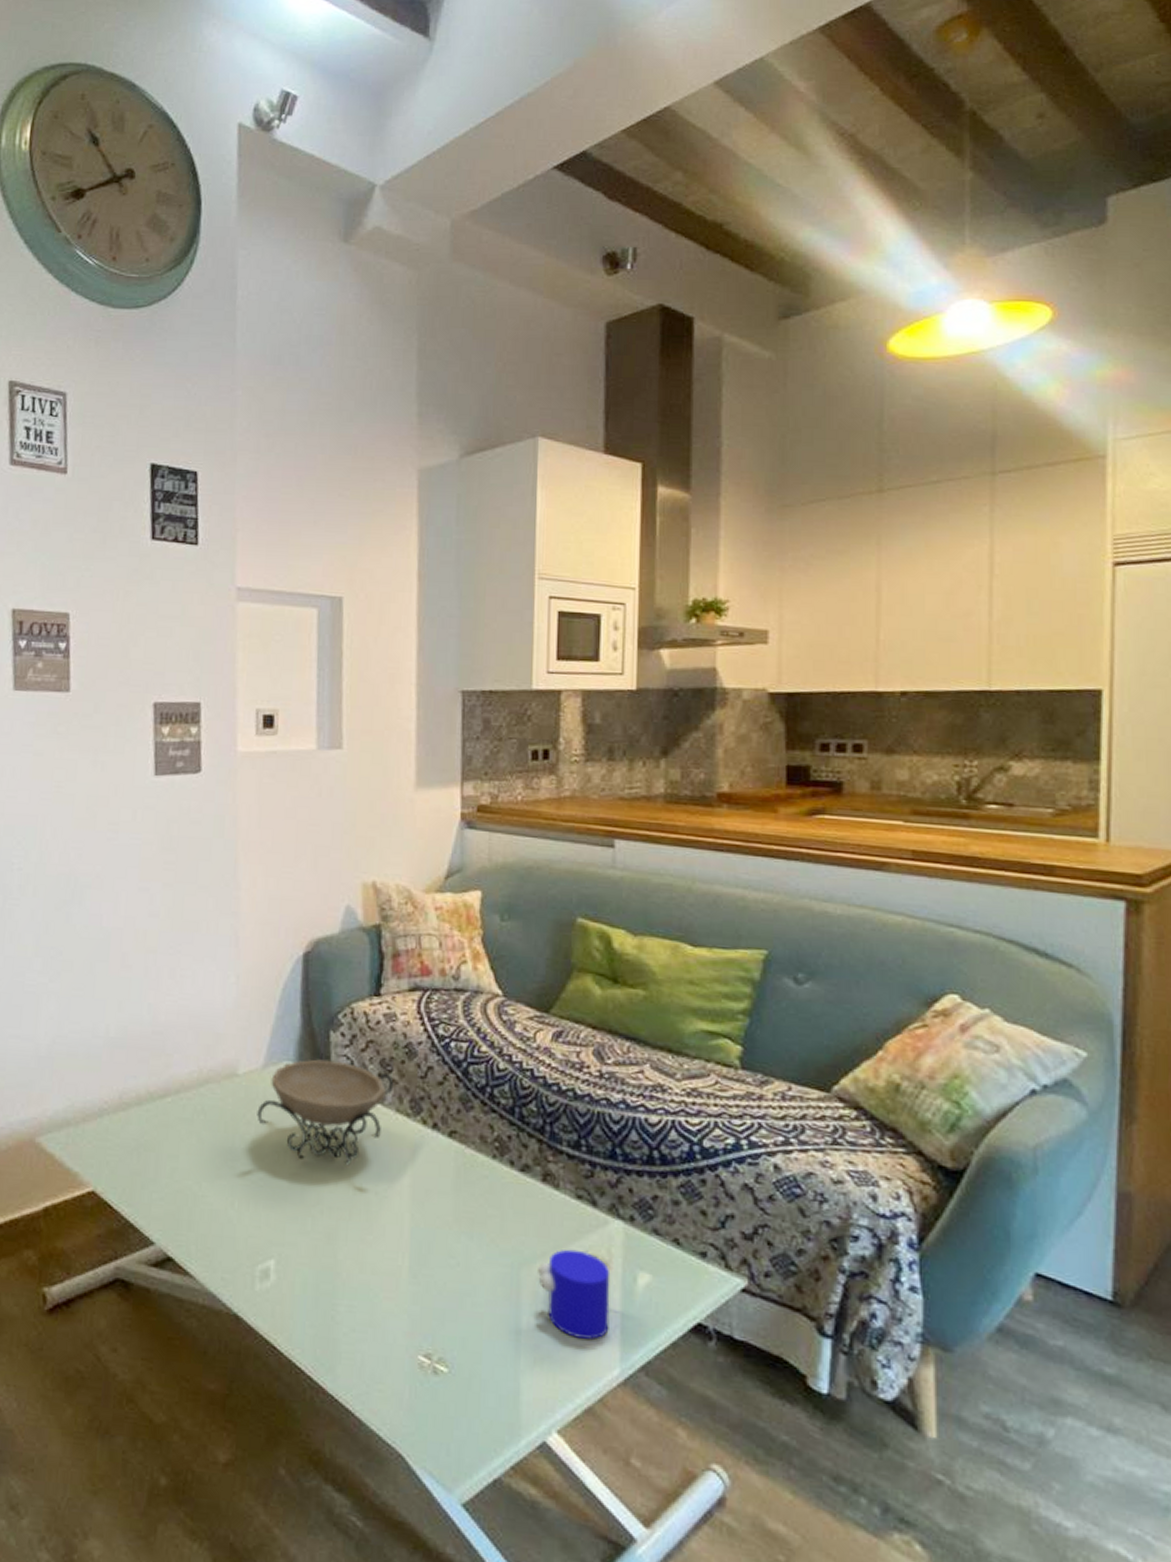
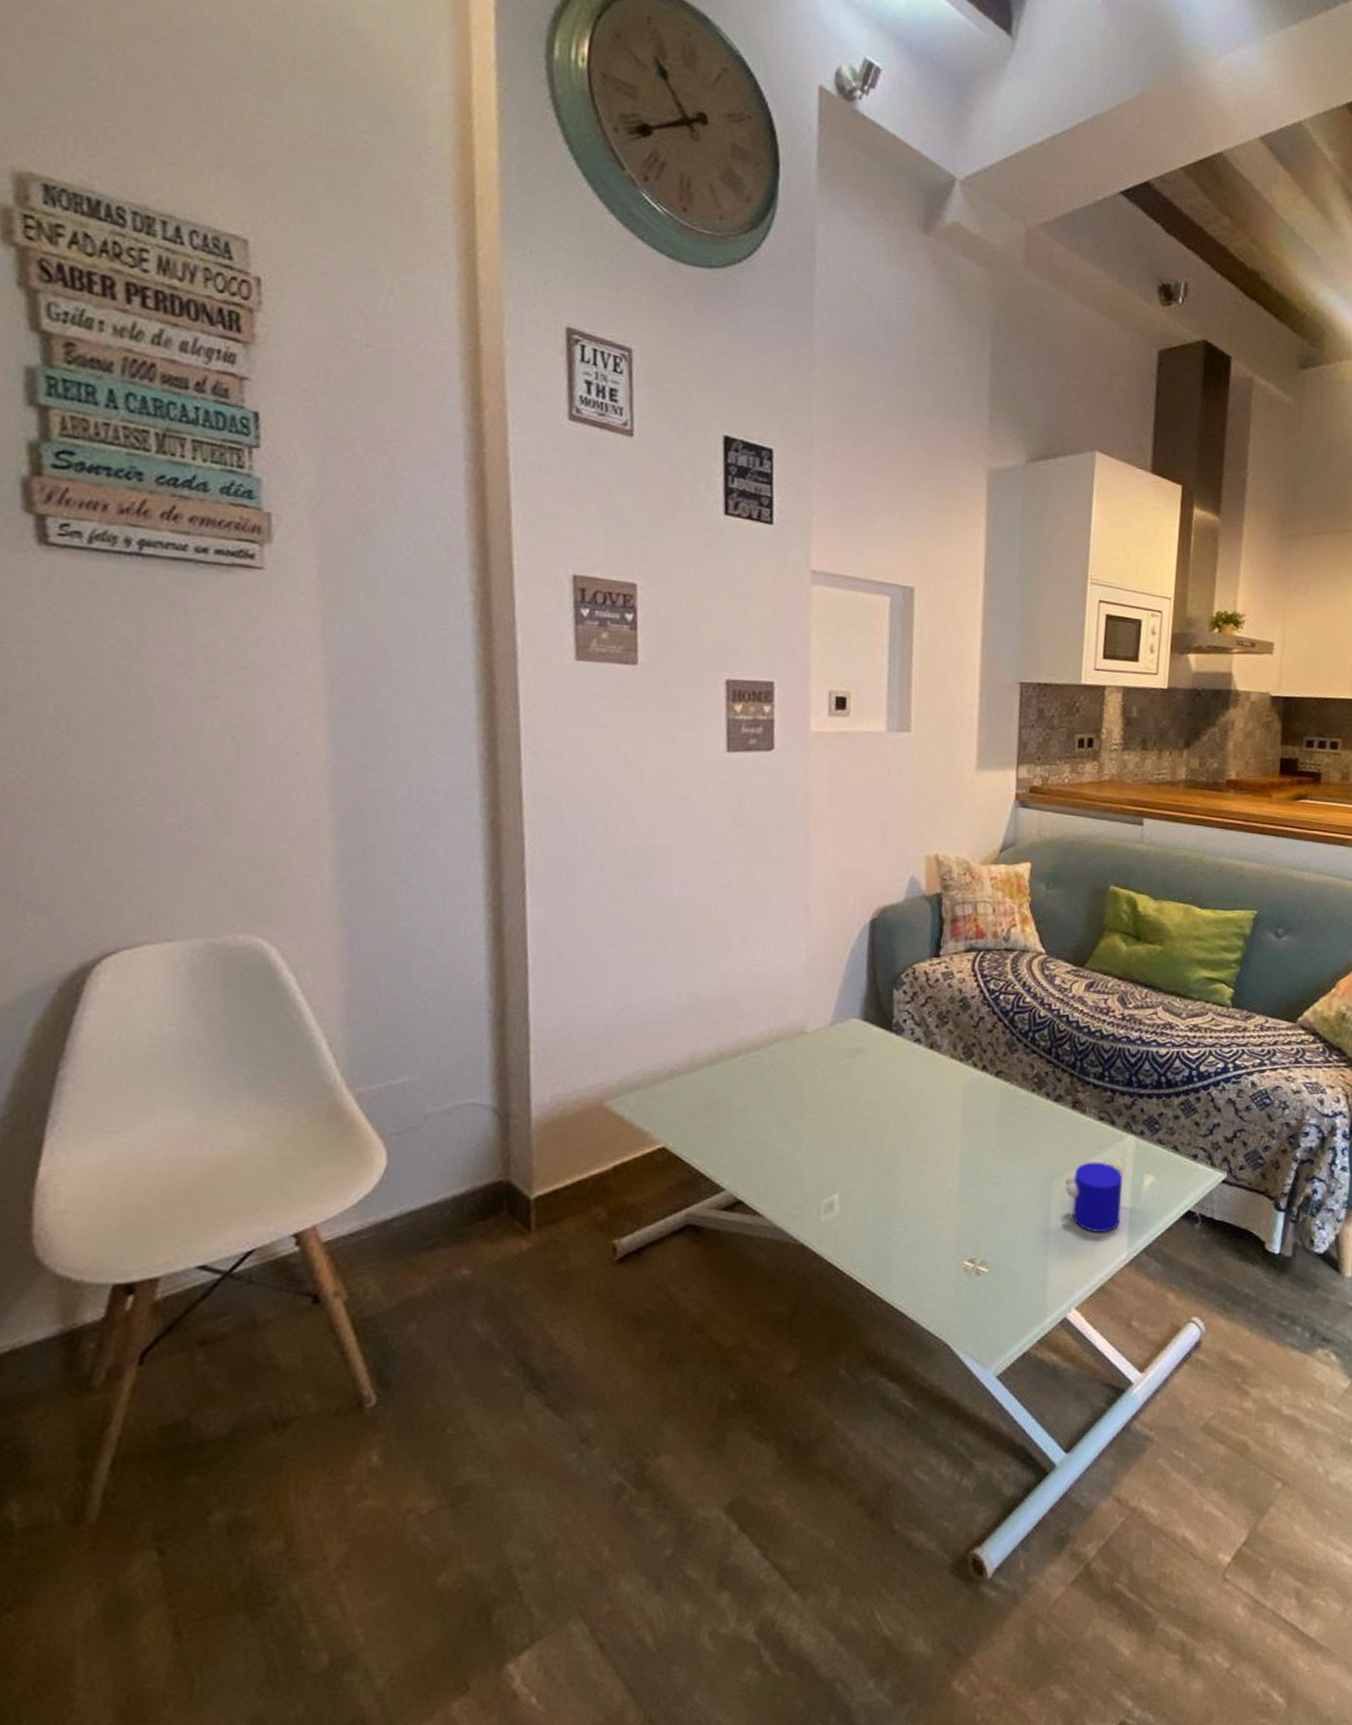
decorative bowl: present [257,1059,394,1166] -> none [824,1015,950,1107]

